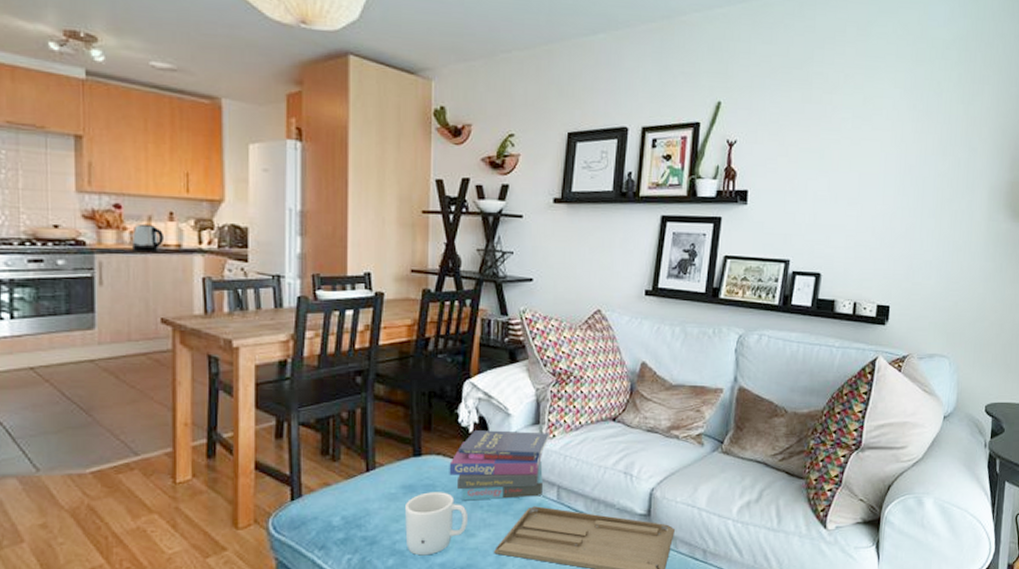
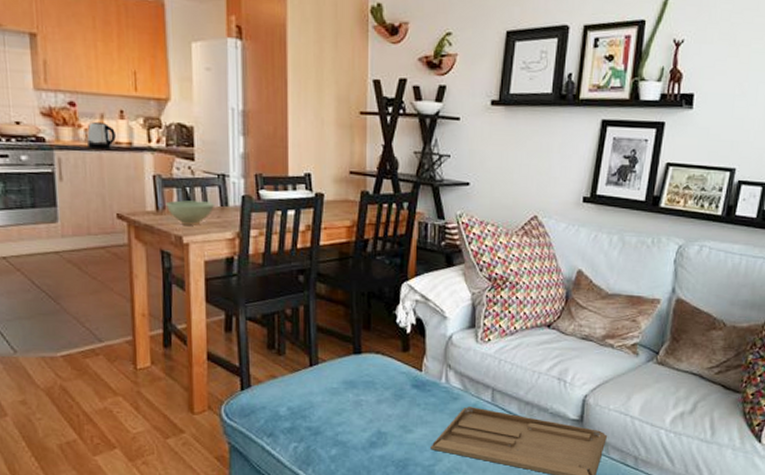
bowl: none [215,303,267,328] -> present [165,200,214,226]
mug: present [405,492,469,556] -> none [347,388,407,448]
books: present [449,430,550,501] -> none [388,331,485,399]

